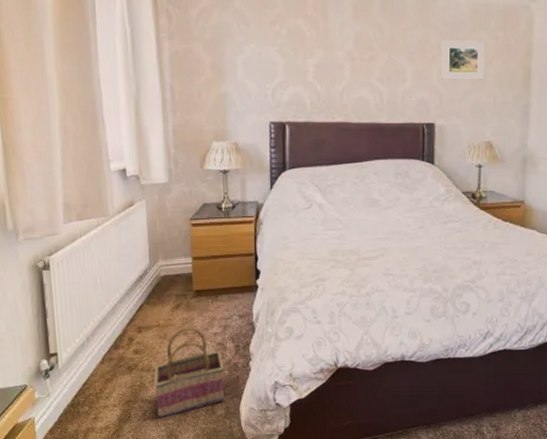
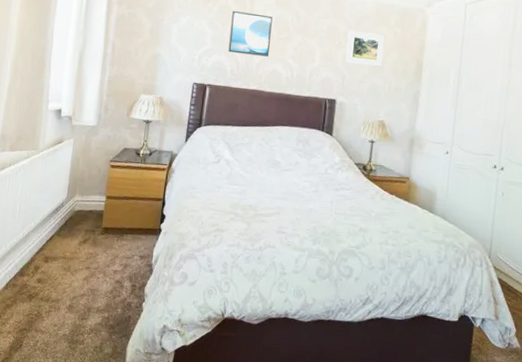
basket: present [154,328,224,419] -> none [48,262,118,351]
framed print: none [304,31,352,82] -> present [228,10,273,57]

